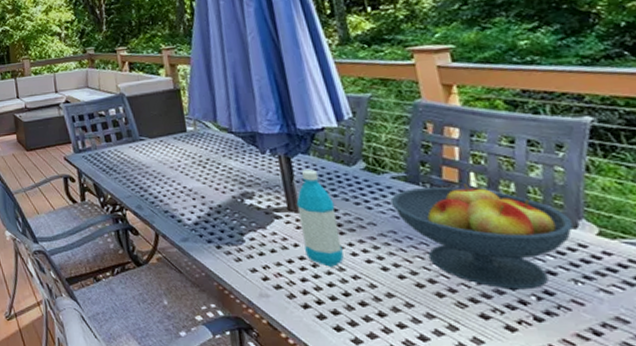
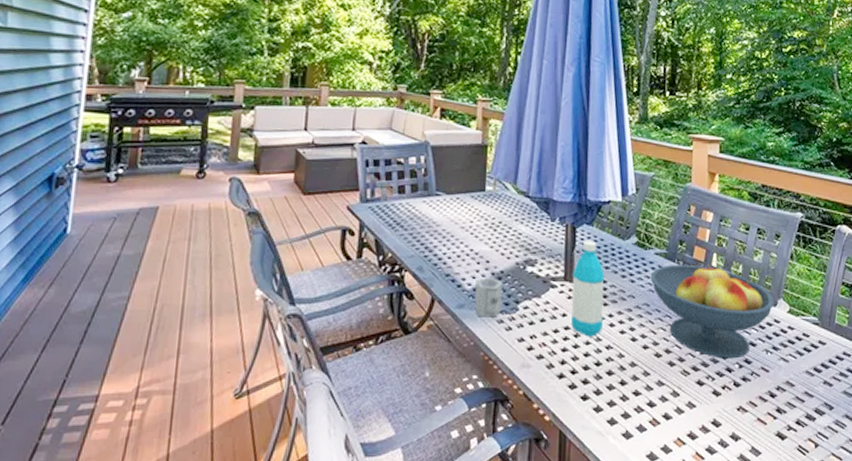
cup: none [195,212,227,249] -> present [474,277,503,317]

